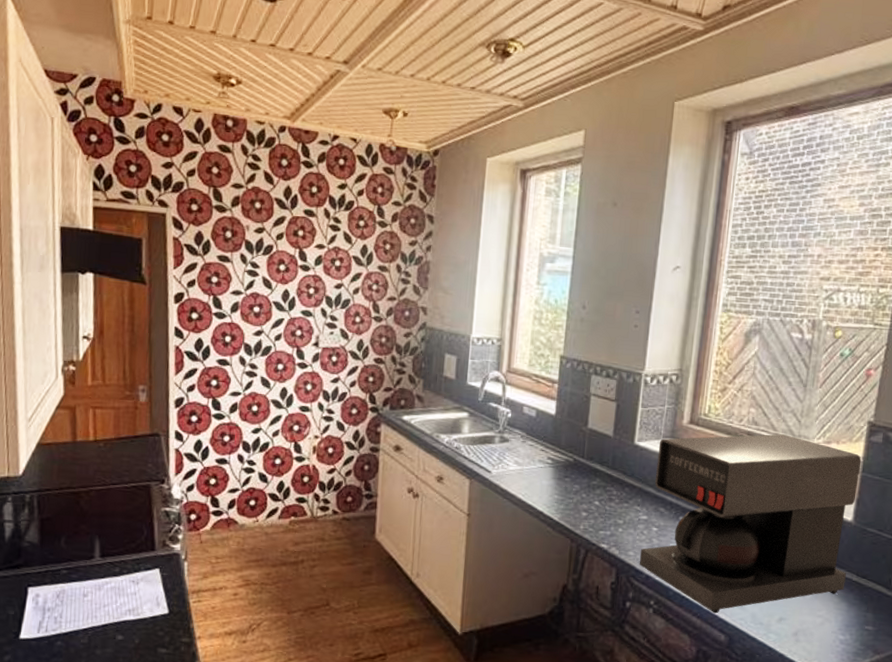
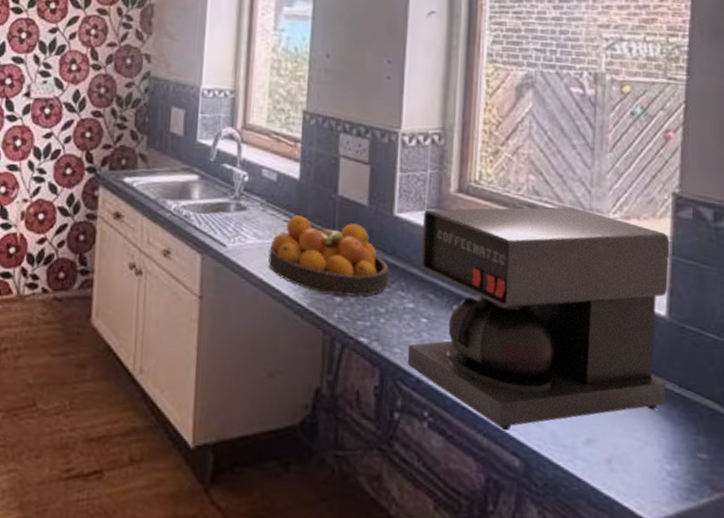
fruit bowl: none [526,445,628,511] -> present [268,215,389,296]

